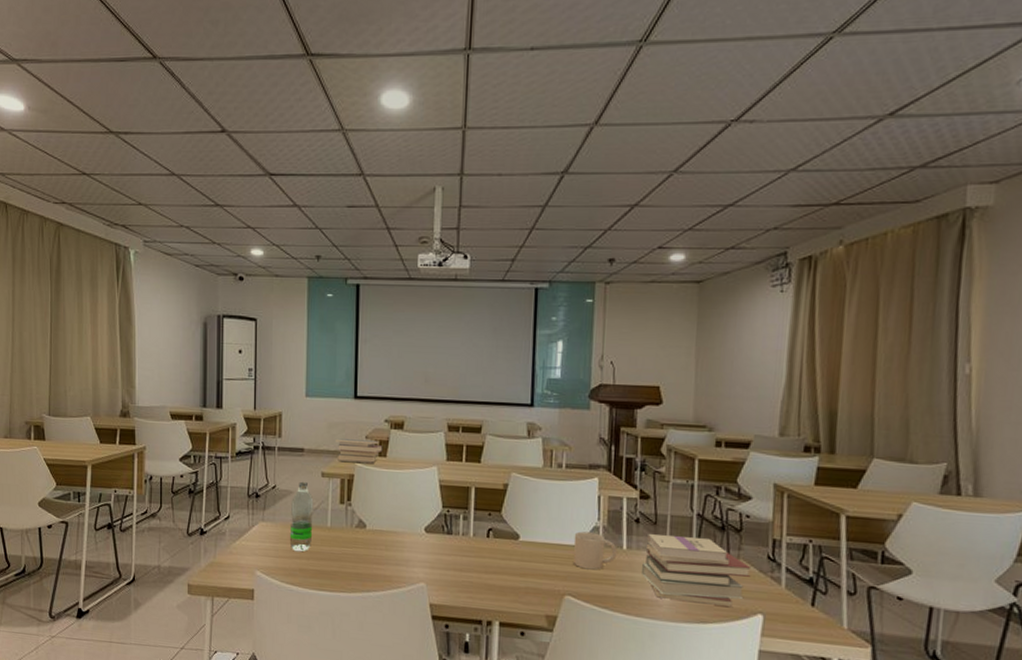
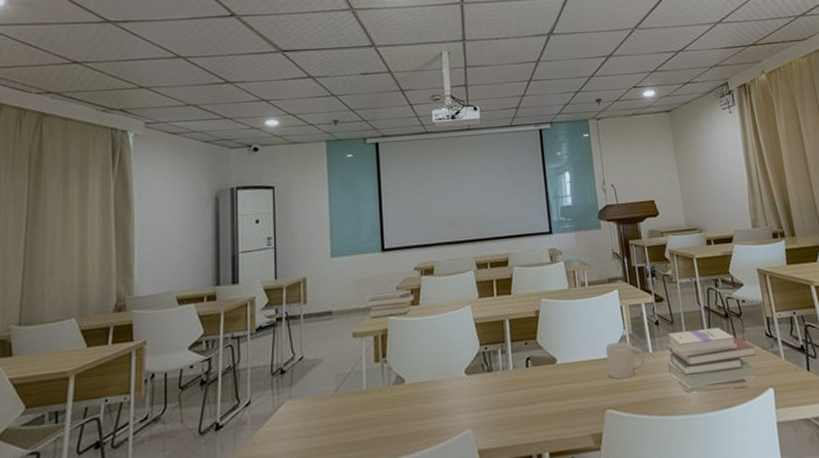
bottle: present [289,481,314,552] -> none [321,346,348,426]

